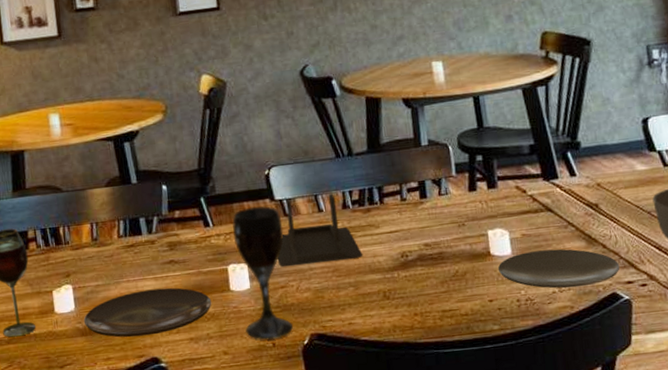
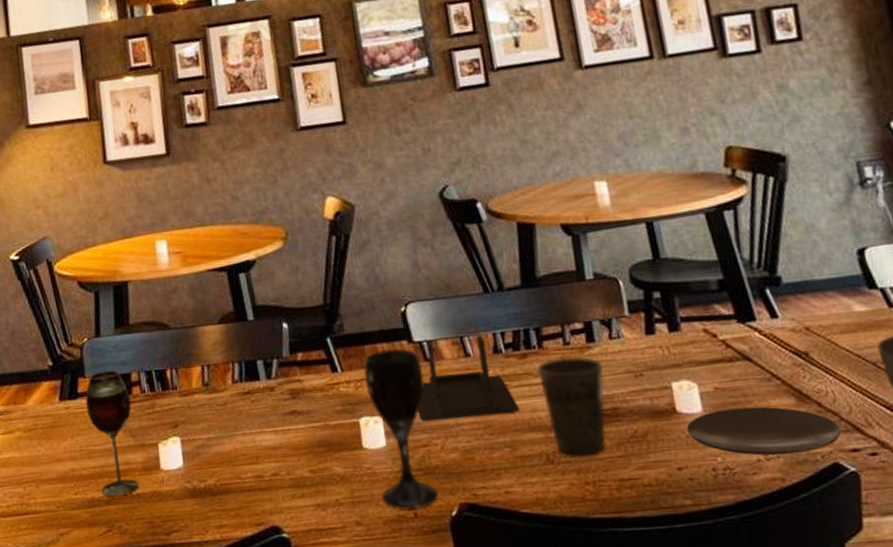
plate: present [83,287,212,338] -> none [193,443,342,501]
cup: none [378,210,434,294] -> present [537,356,606,458]

